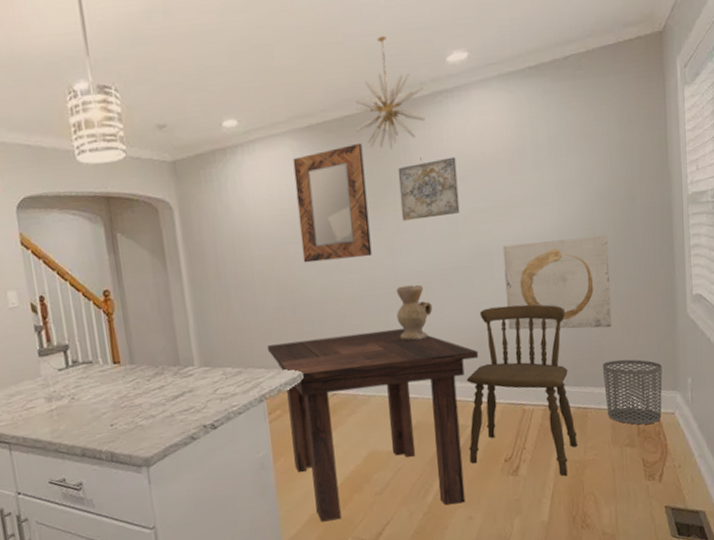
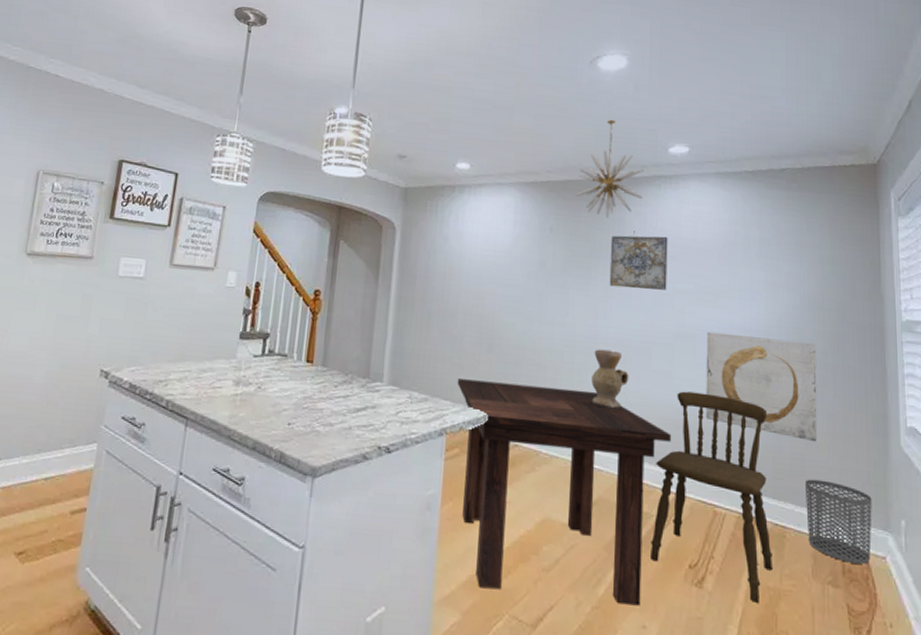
home mirror: present [293,142,372,263] -> none [508,206,580,312]

